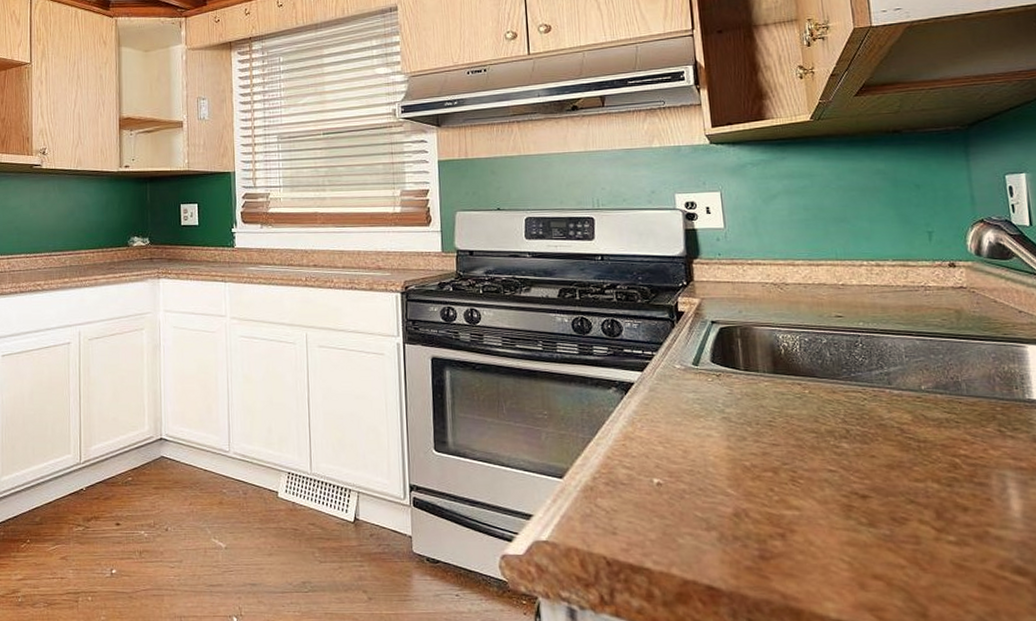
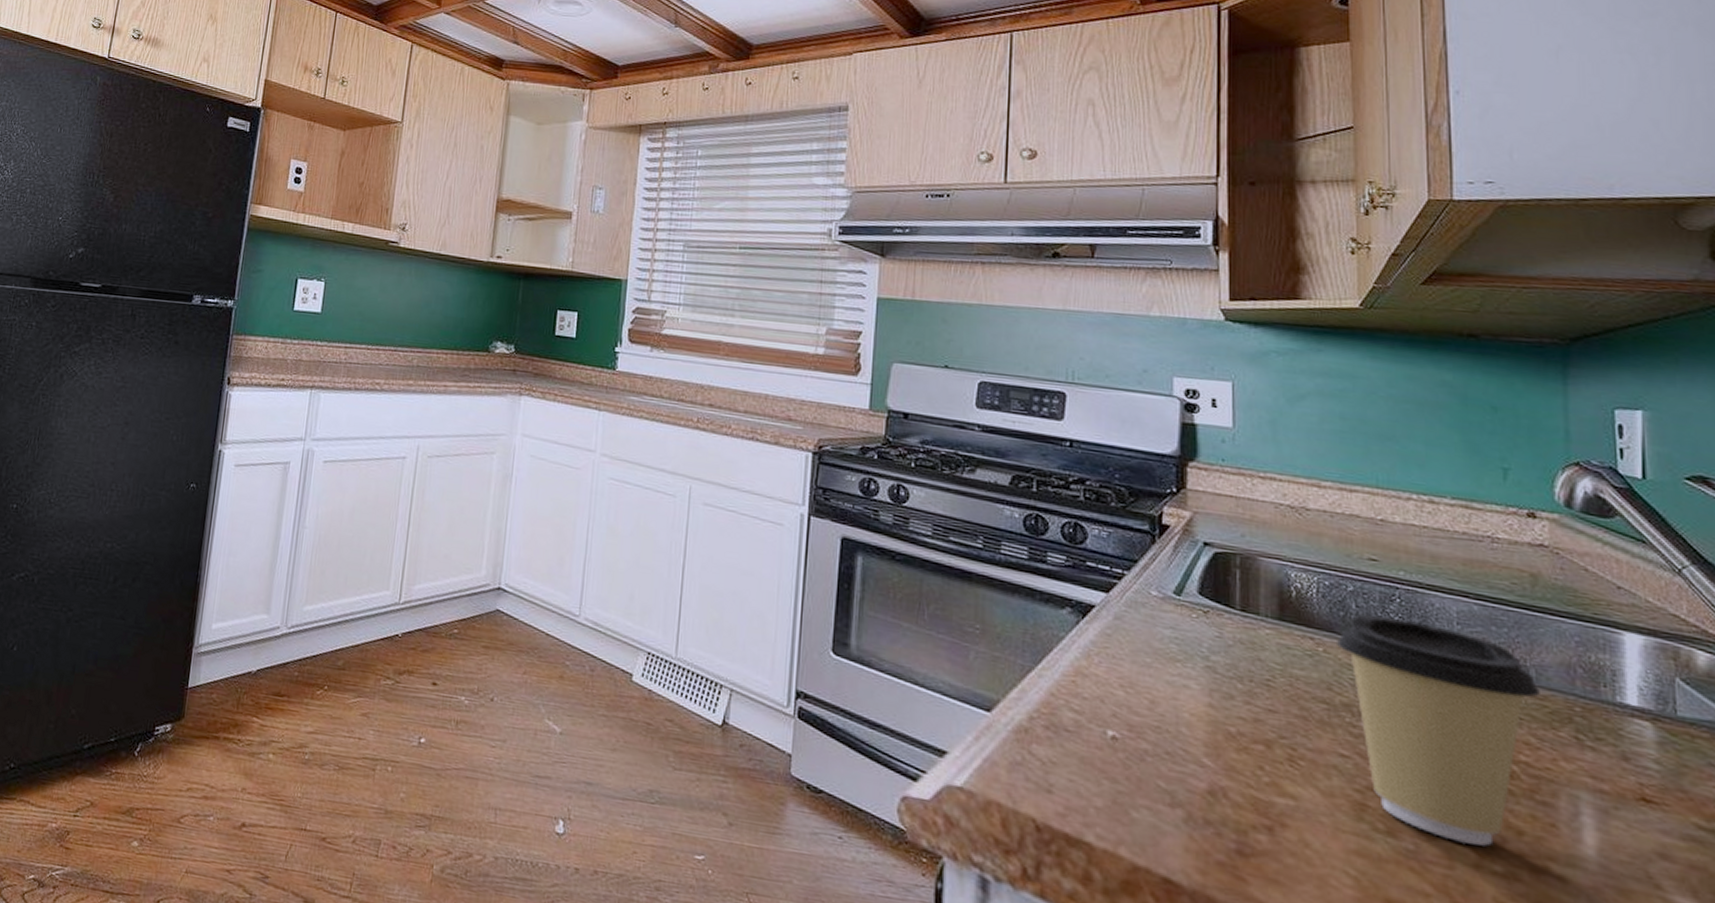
coffee cup: none [818,359,971,523] -> present [1337,614,1542,846]

